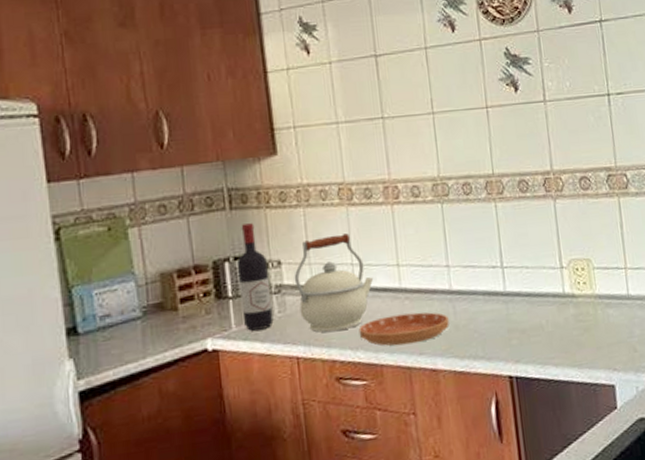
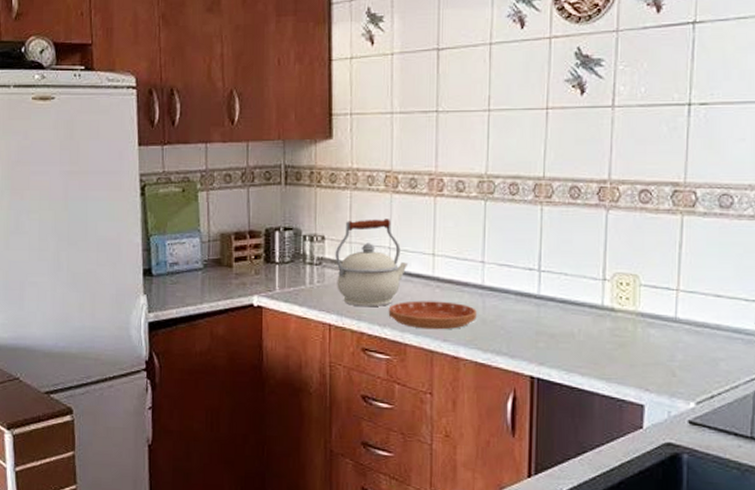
wine bottle: present [236,223,274,331] -> none [285,199,313,295]

